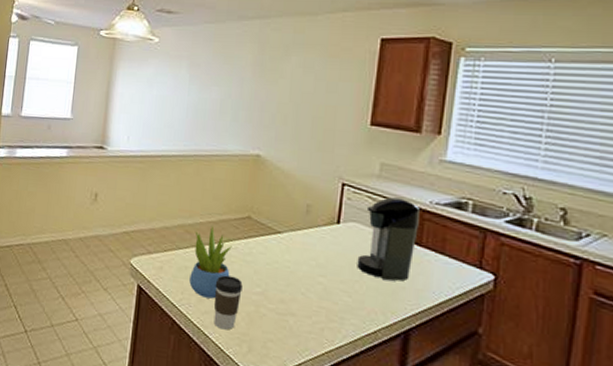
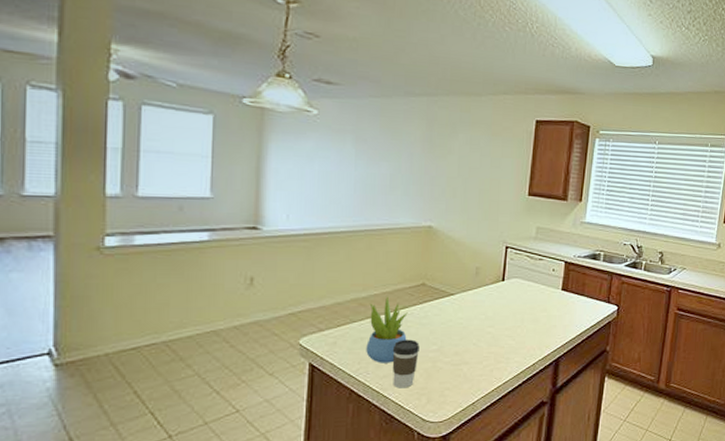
coffee maker: present [357,197,420,281] -> none [519,255,566,321]

